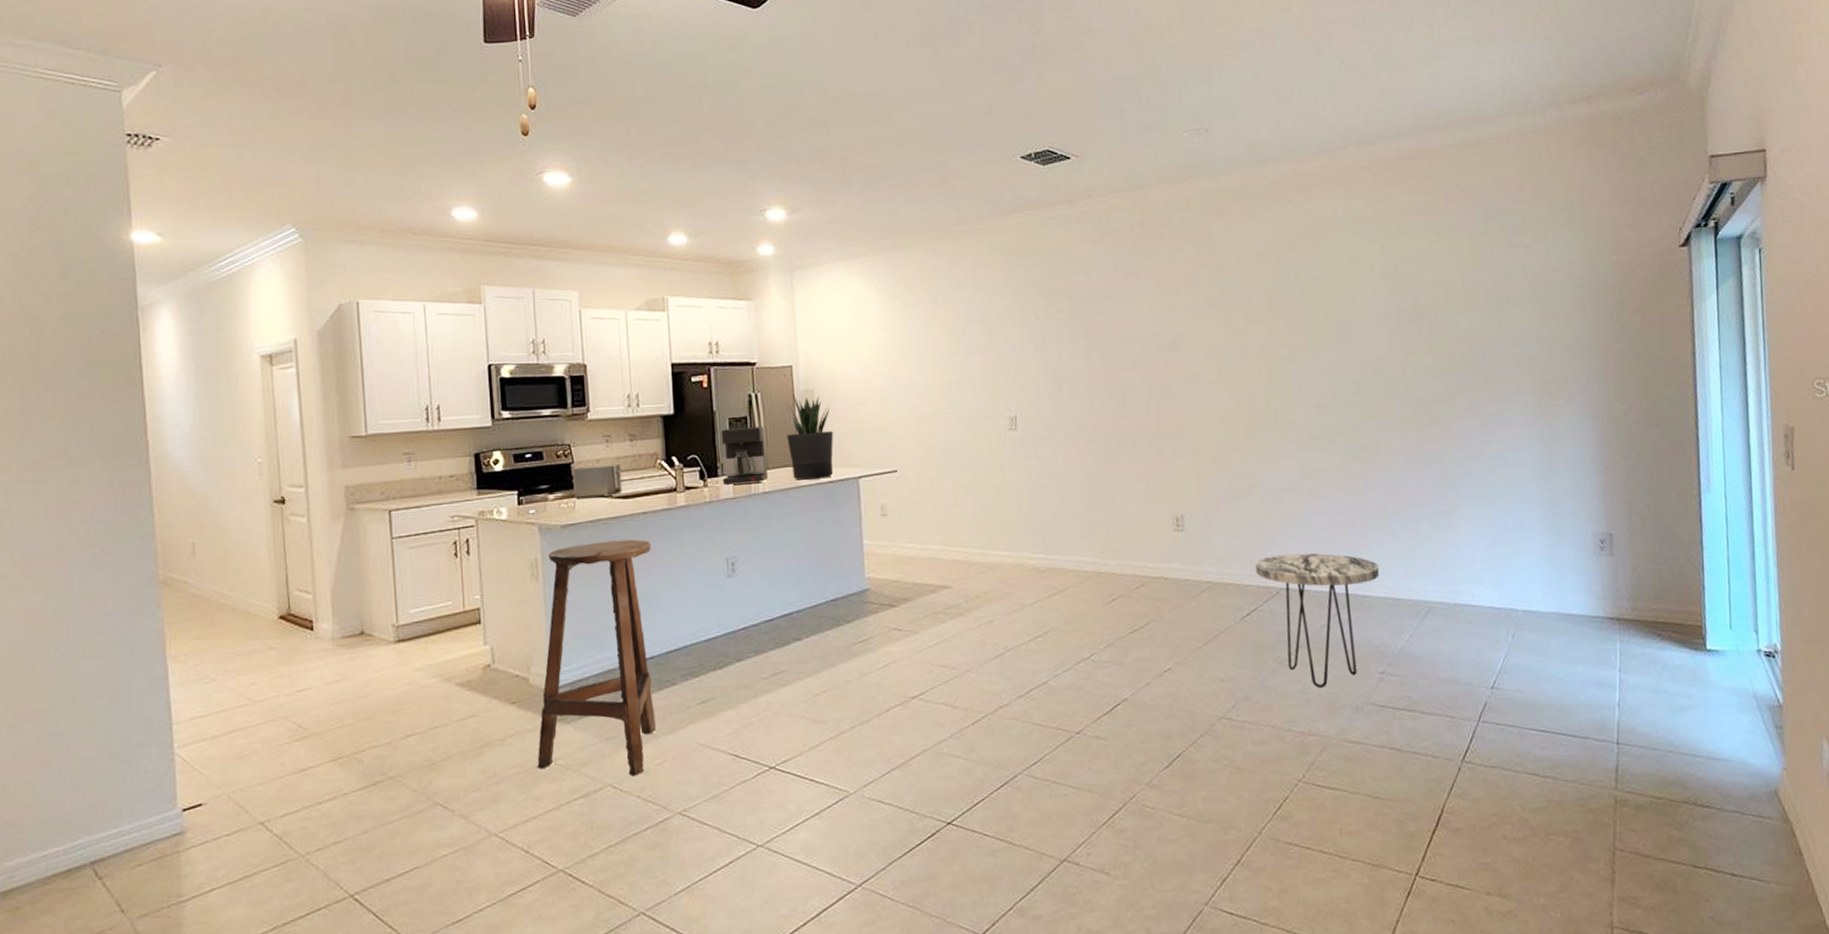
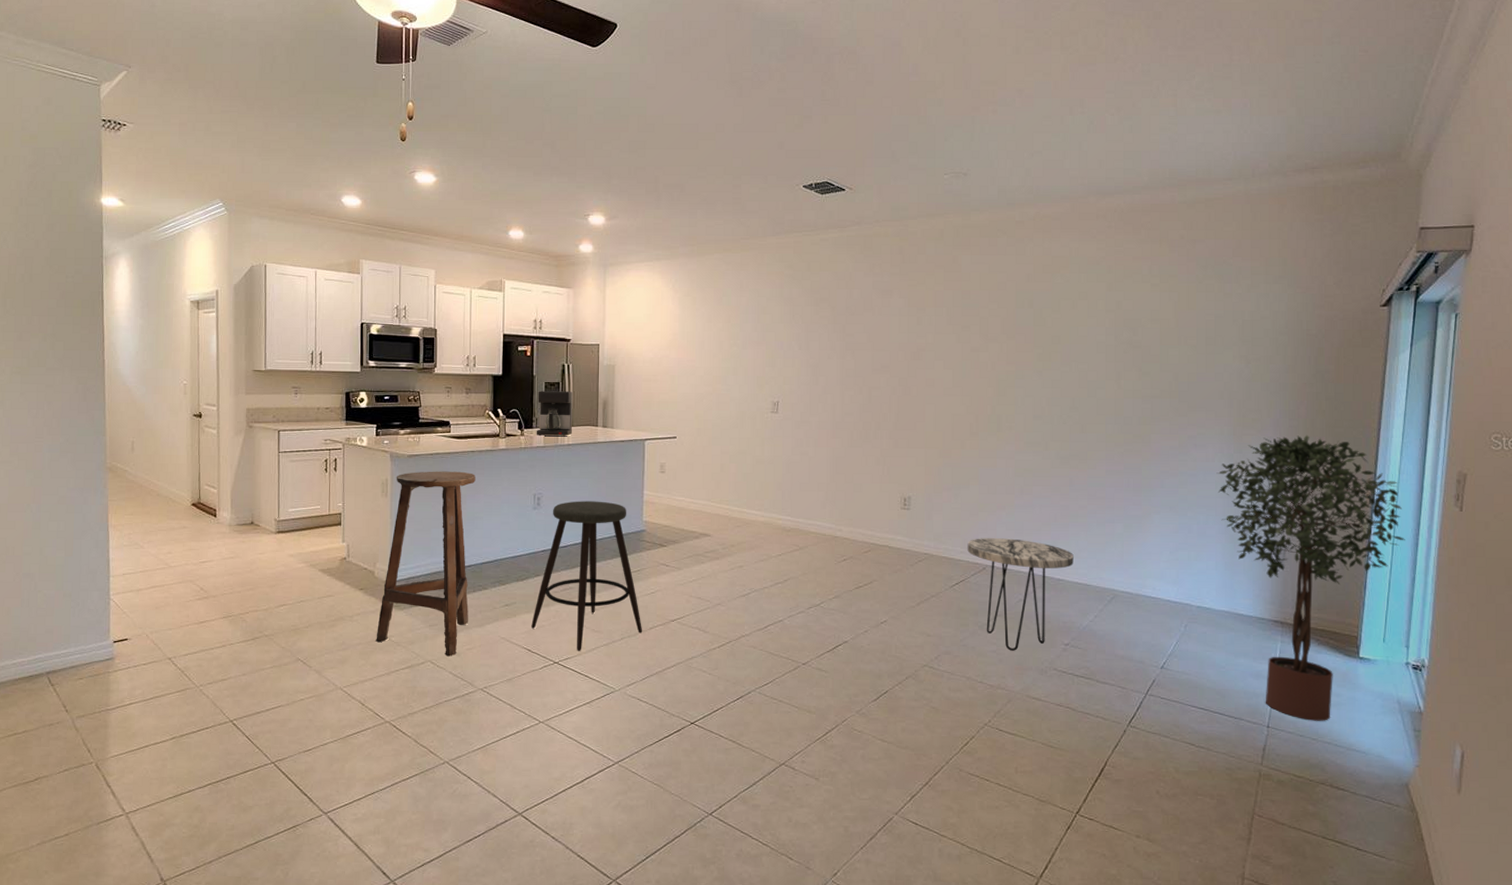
toaster: present [572,464,622,500] -> none [419,410,457,436]
bar stool: none [736,558,878,751] -> present [531,501,643,652]
planter: present [786,393,834,481] -> none [590,366,628,438]
potted tree: none [1526,399,1739,730] -> present [1216,434,1405,721]

